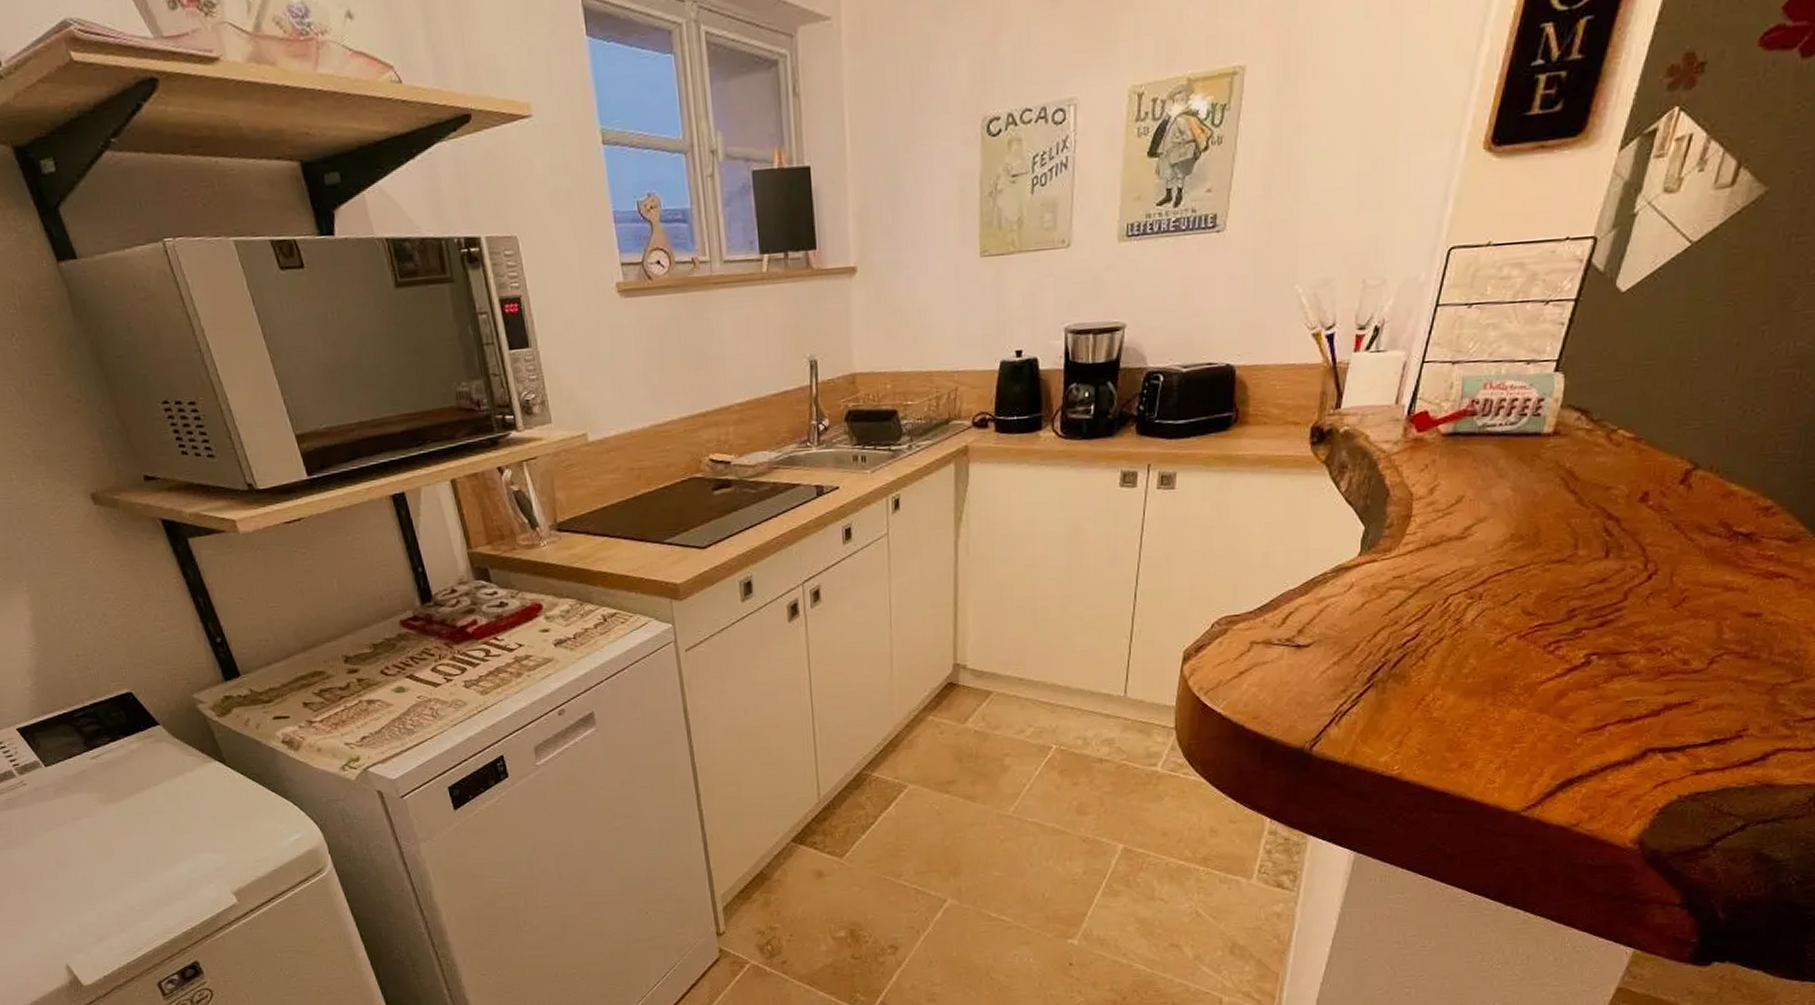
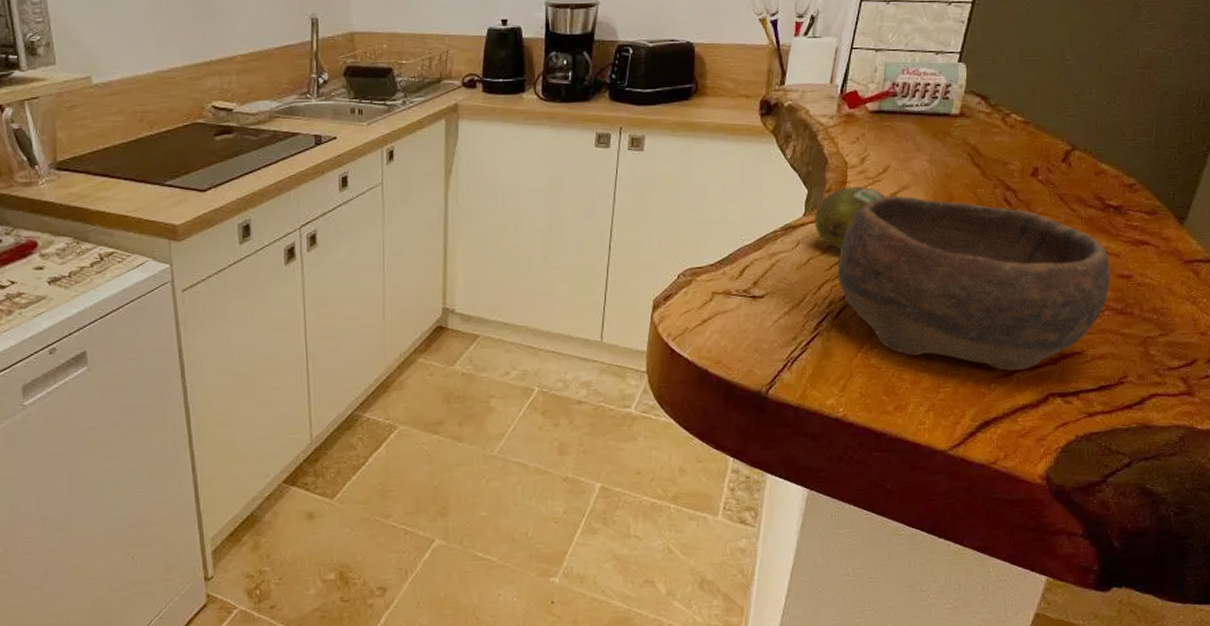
fruit: none [1371,520,1457,593] -> present [814,186,885,250]
bowl: none [1396,529,1735,724] -> present [837,195,1111,371]

